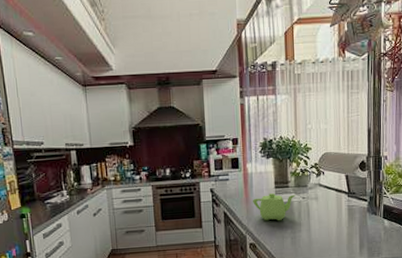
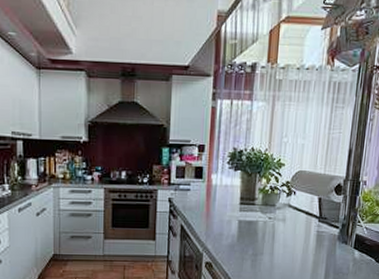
teapot: present [253,193,296,221] -> none [214,210,261,241]

